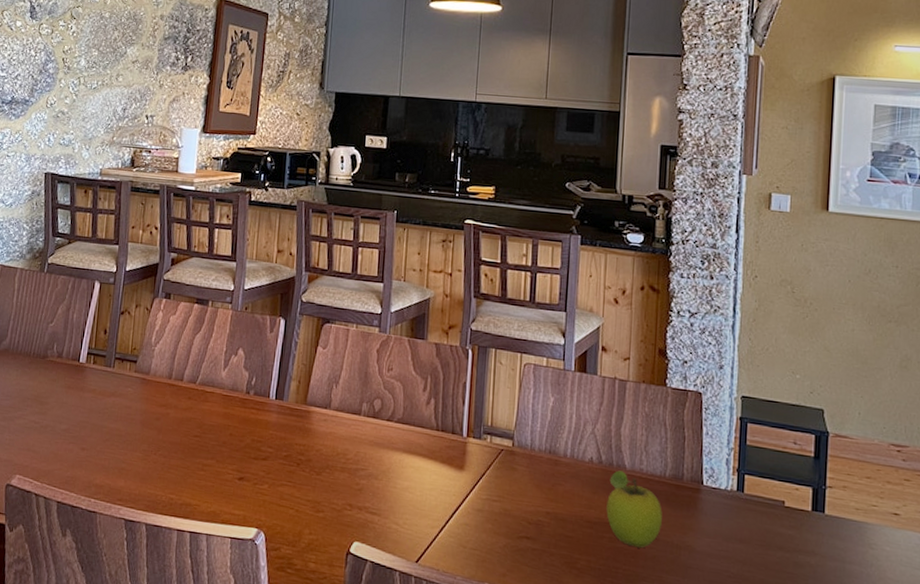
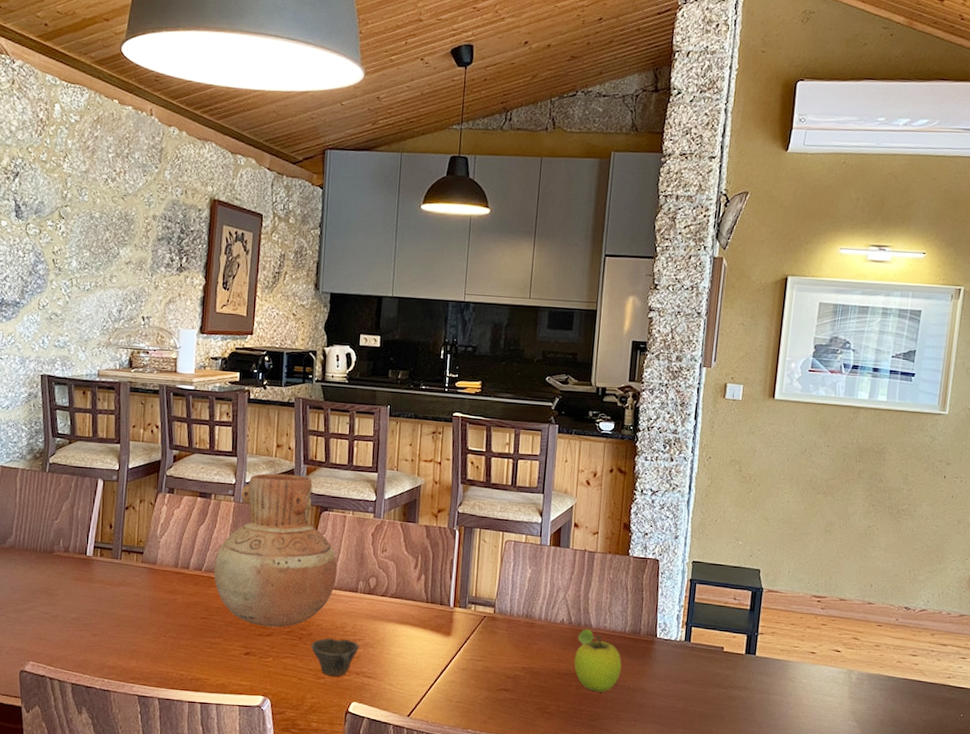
vase: none [208,280,340,451] -> present [213,473,338,628]
cup: none [309,465,362,511] -> present [311,638,359,677]

